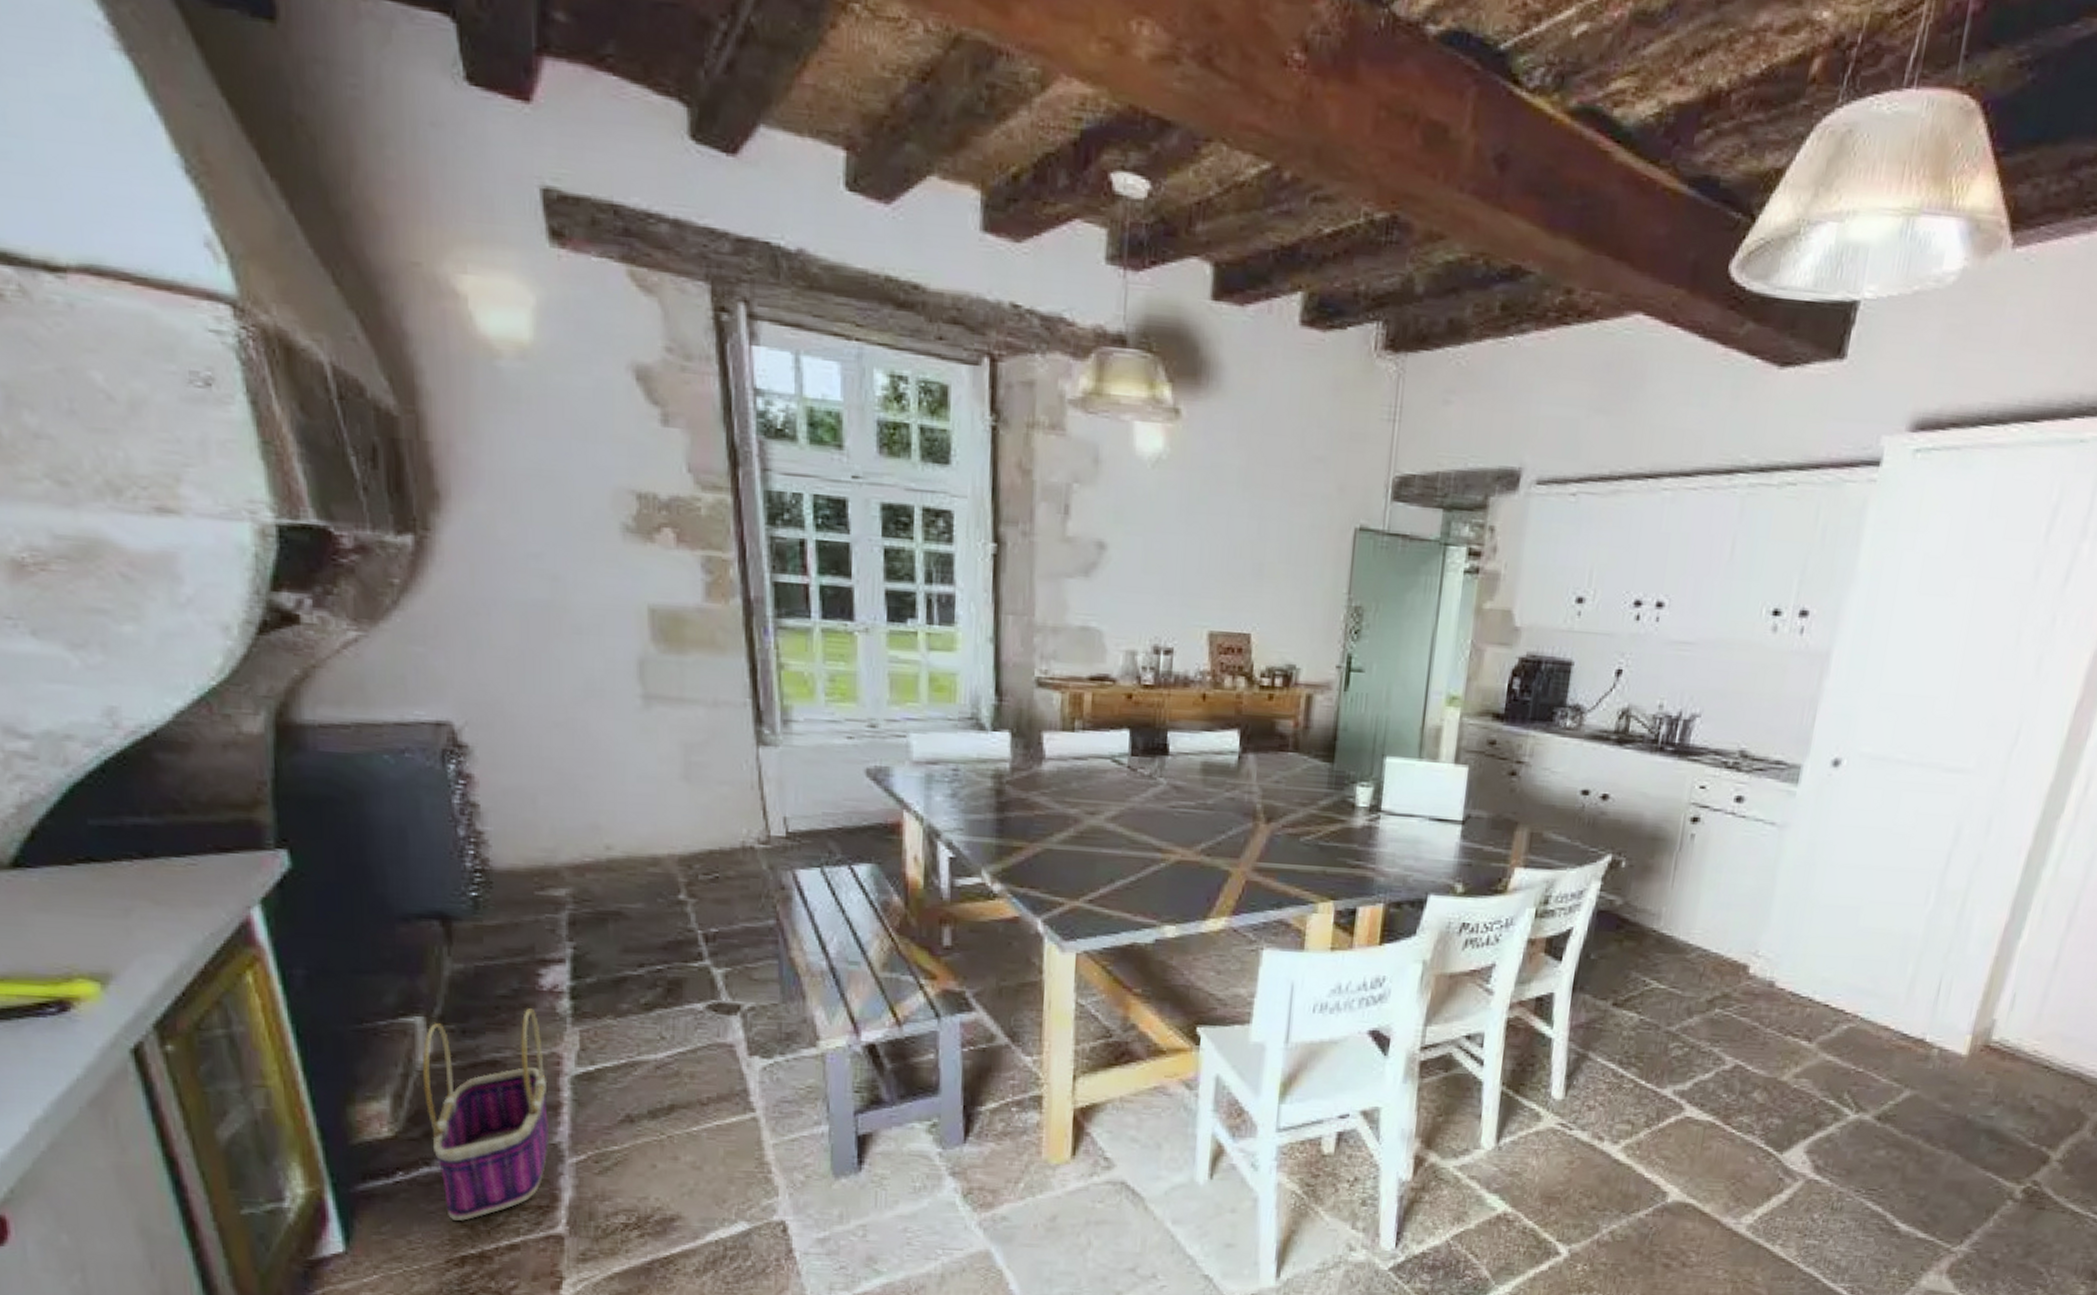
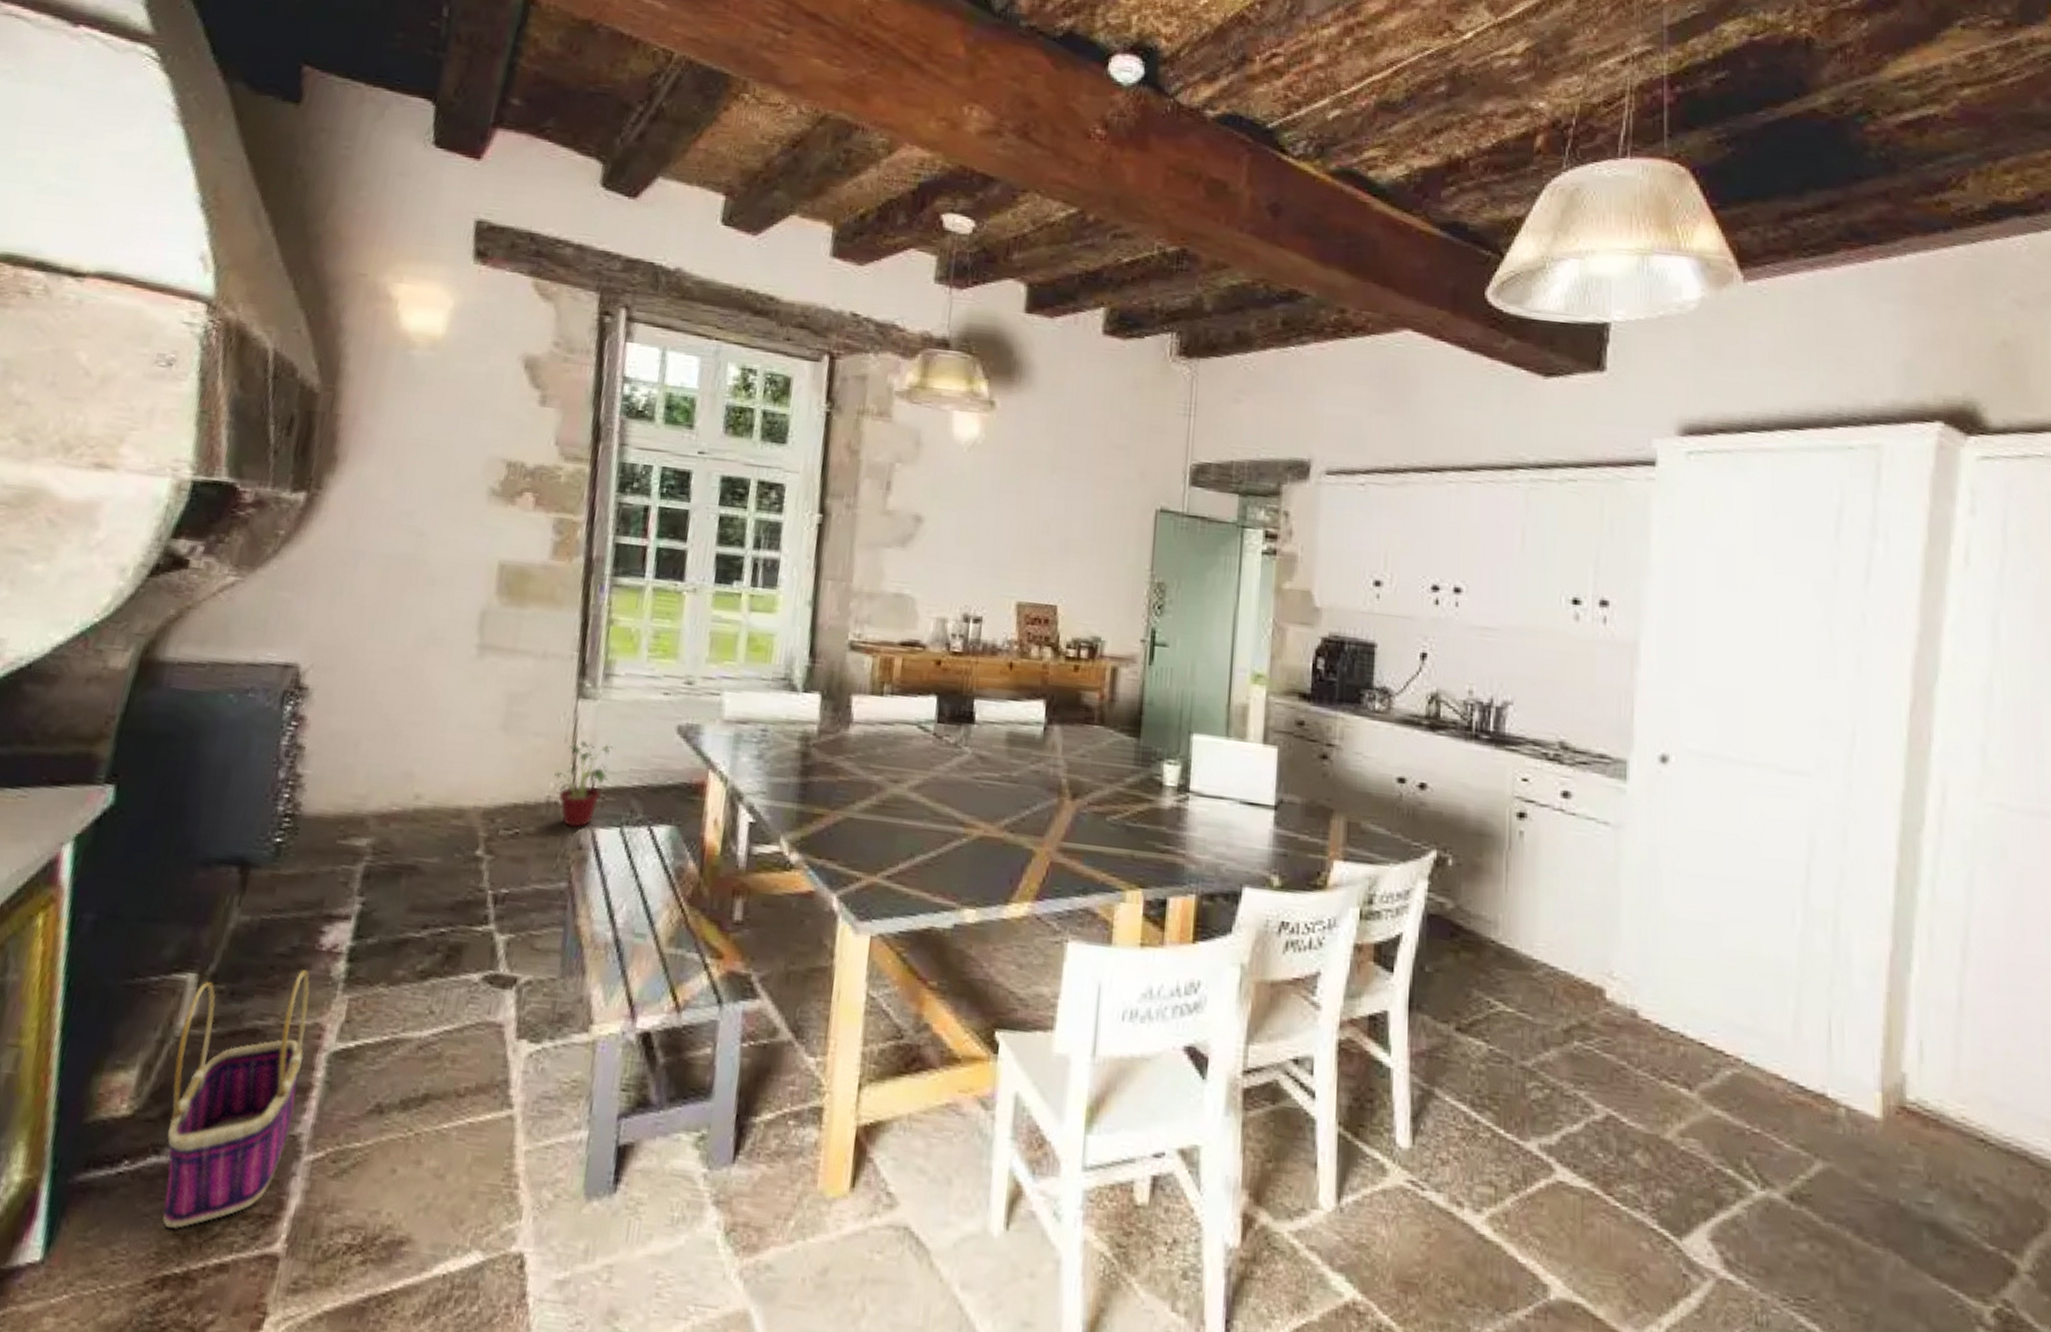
potted plant: none [746,787,802,870] -> present [554,741,613,828]

